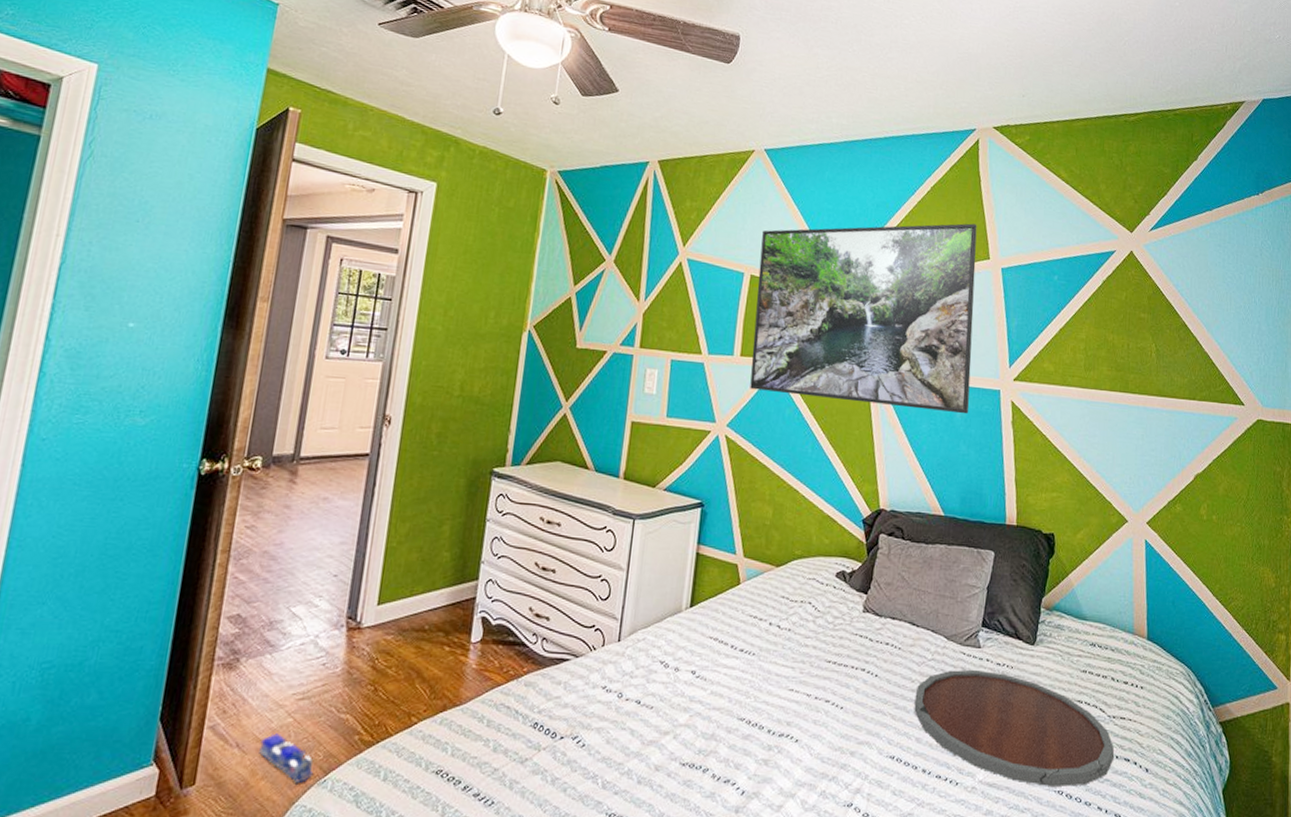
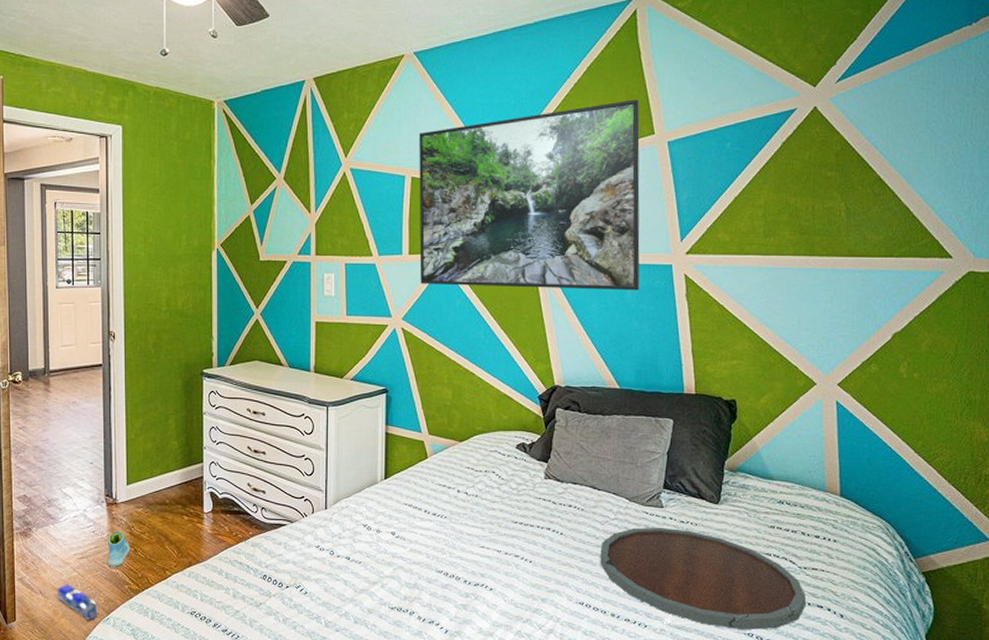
sneaker: none [336,664,369,711] -> present [108,531,130,567]

